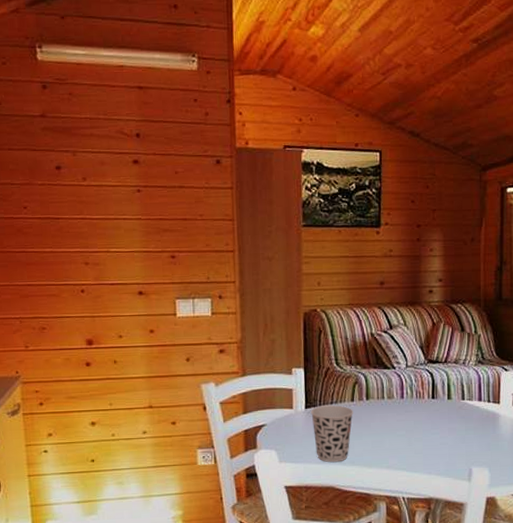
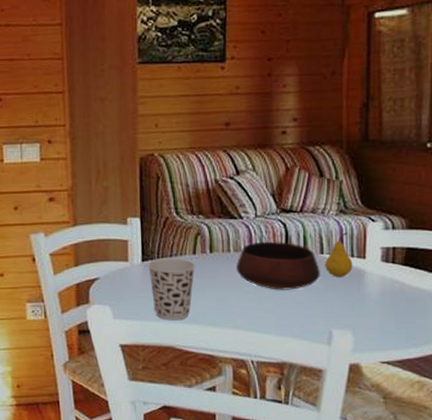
bowl: none [390,389,462,433] -> present [237,241,320,290]
fruit: none [466,380,489,420] -> present [325,232,353,277]

